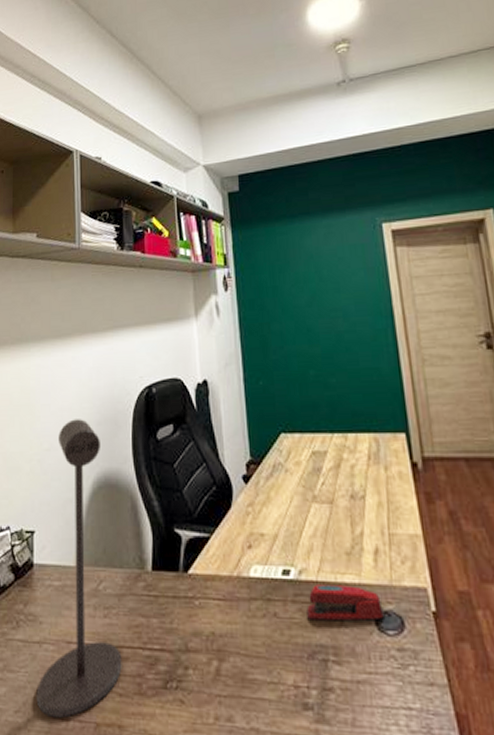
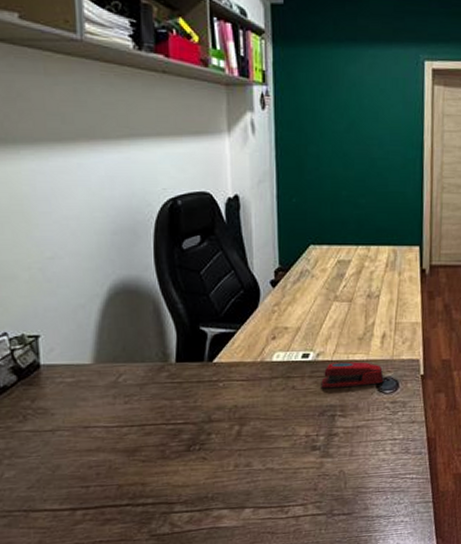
desk lamp: present [36,419,122,718] -> none [51,228,145,487]

